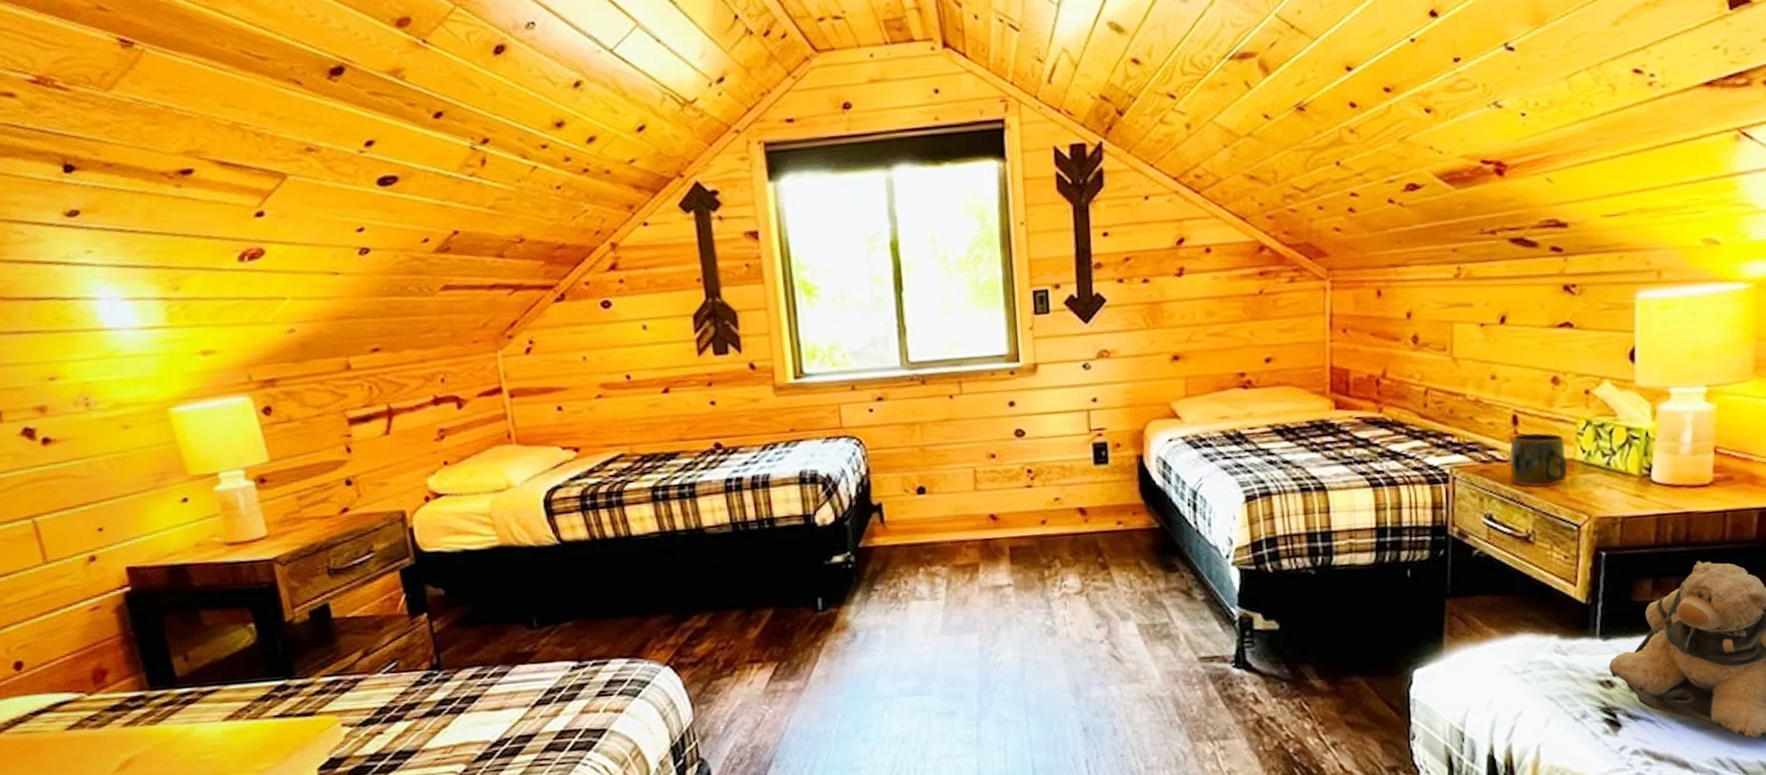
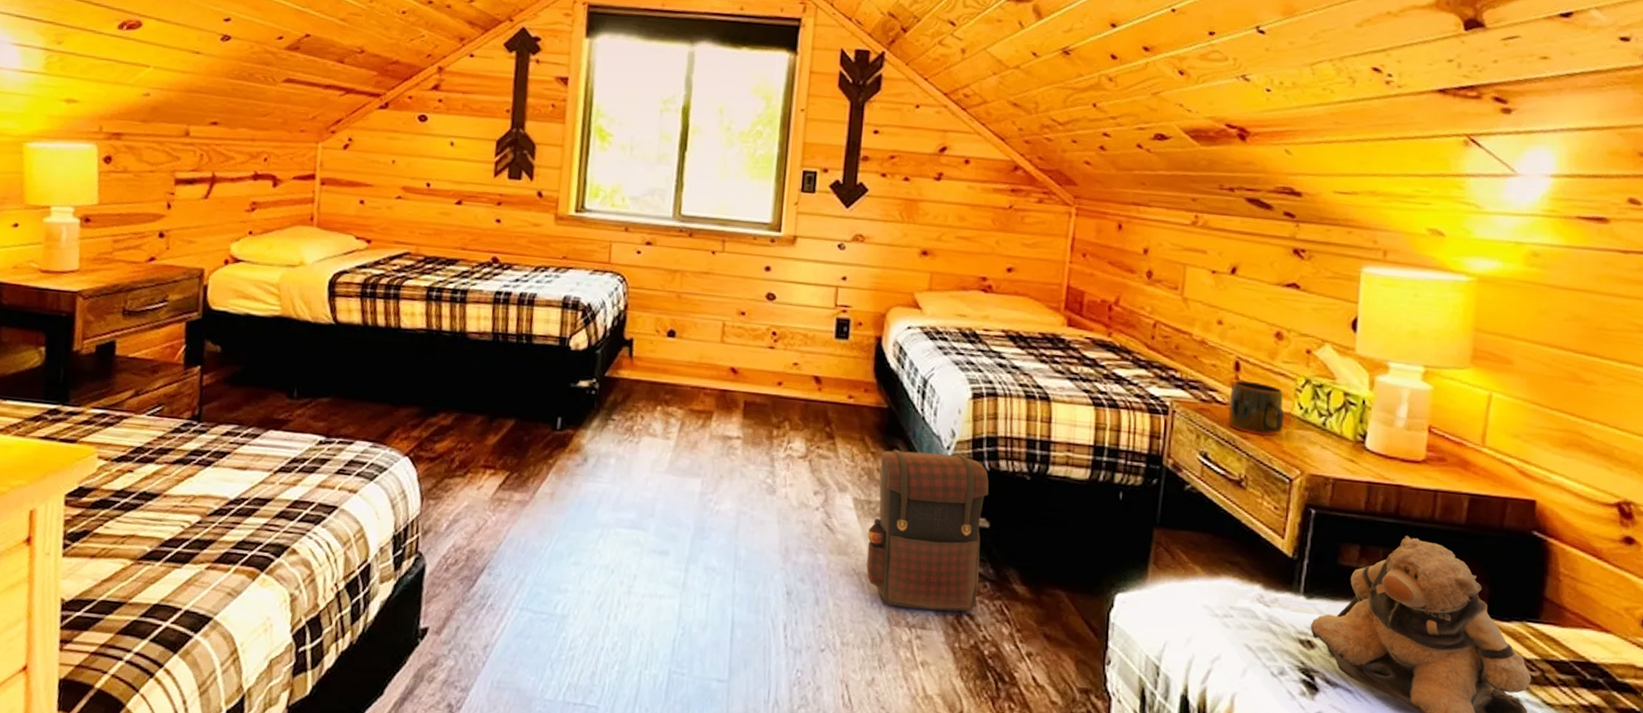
satchel: none [1157,561,1276,723] -> present [866,449,989,612]

